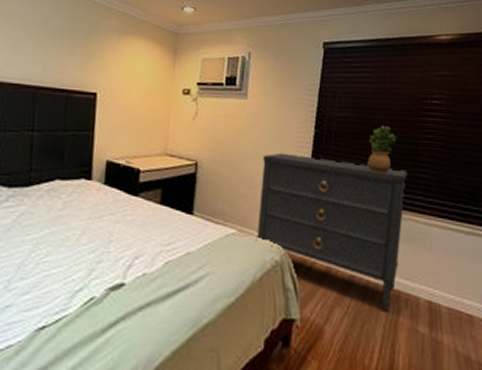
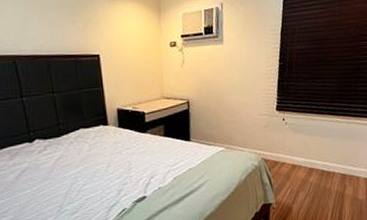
dresser: present [256,152,408,311] -> none [239,84,352,190]
potted plant: present [367,125,396,175] -> none [321,52,344,92]

